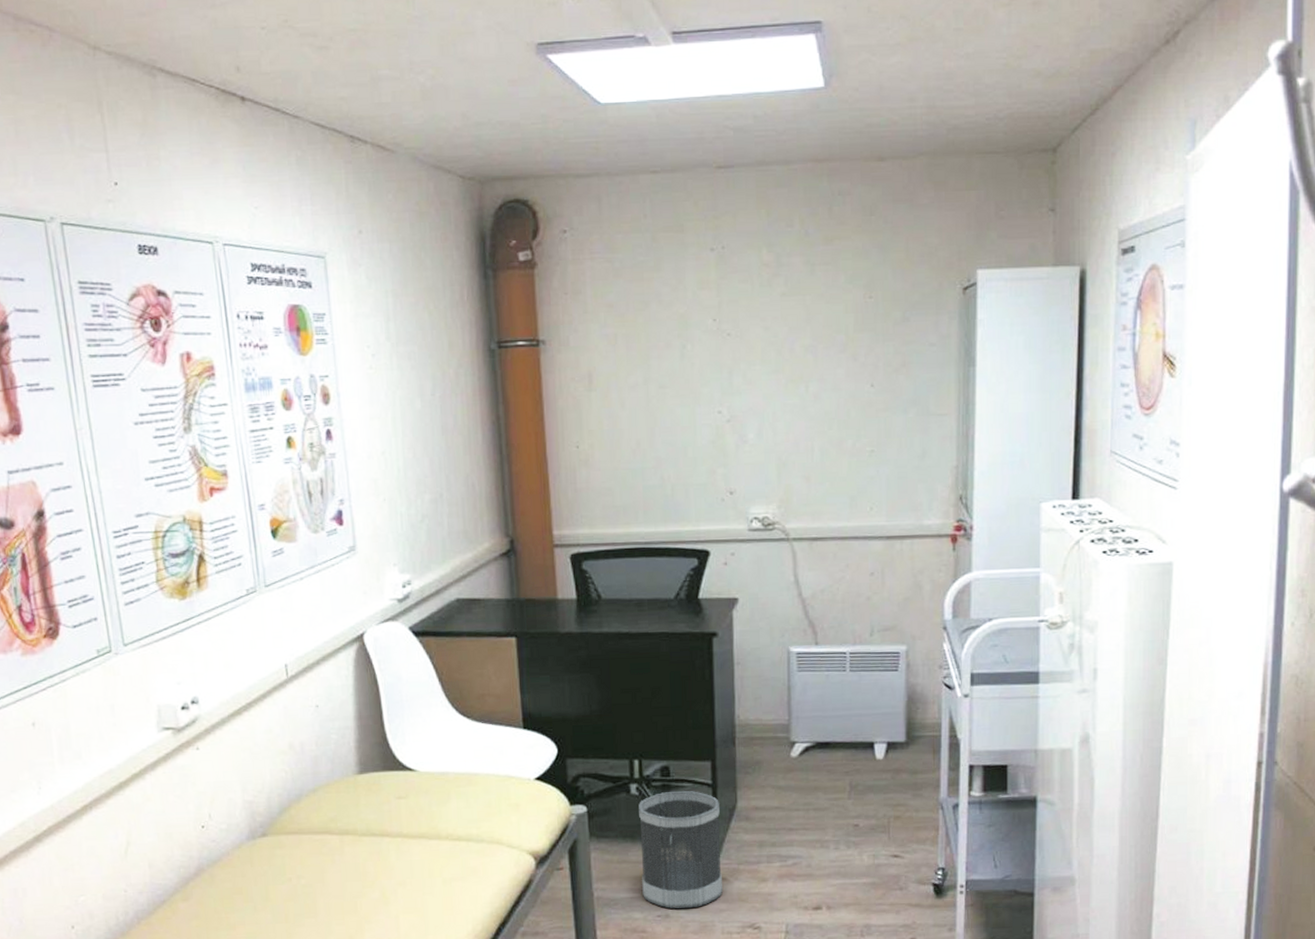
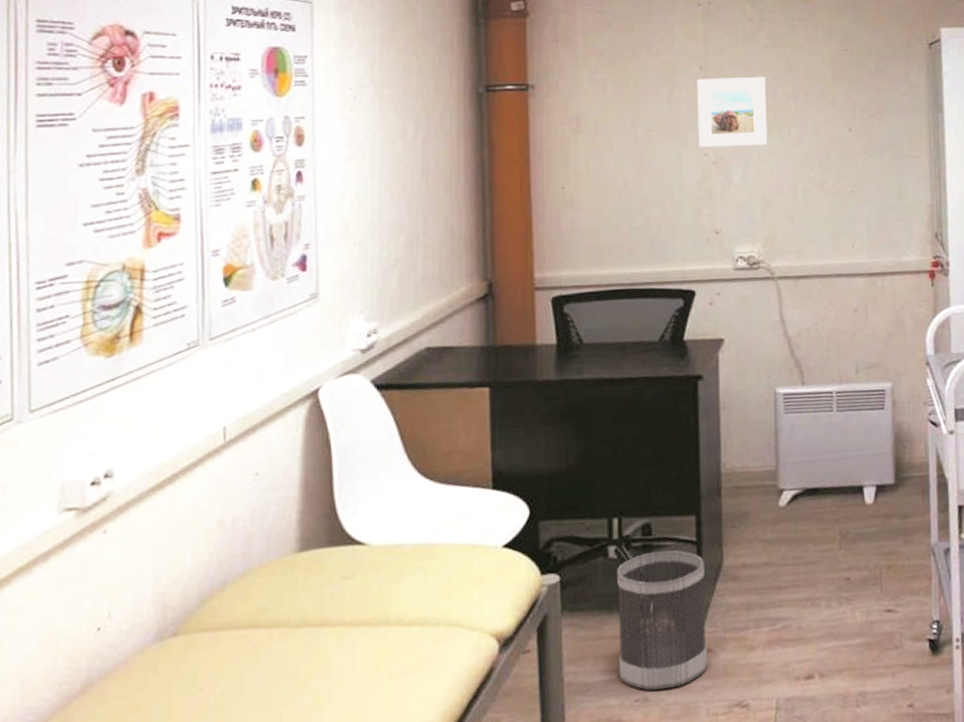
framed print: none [710,328,784,405] -> present [696,77,768,148]

